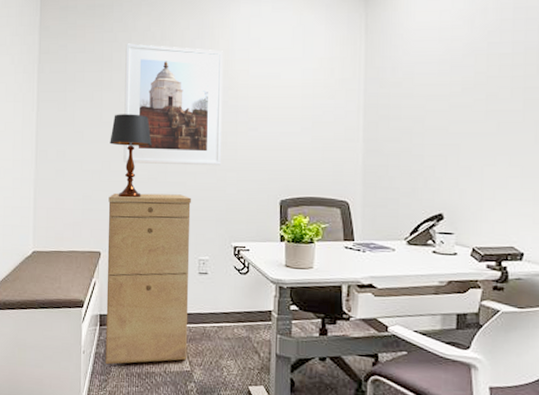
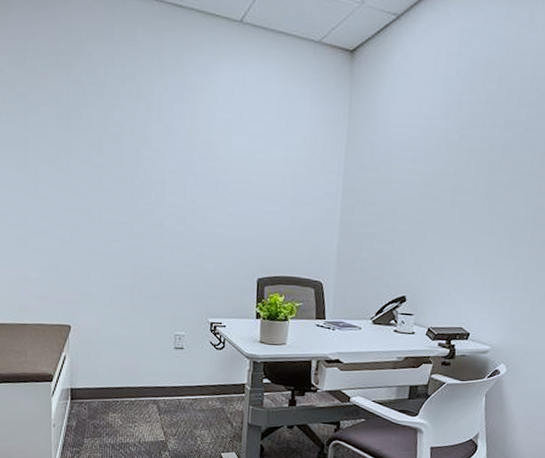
filing cabinet: present [105,192,192,365] -> none [77,264,169,437]
table lamp: present [110,114,152,198] -> none [79,179,126,271]
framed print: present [123,43,223,166] -> none [94,99,204,241]

